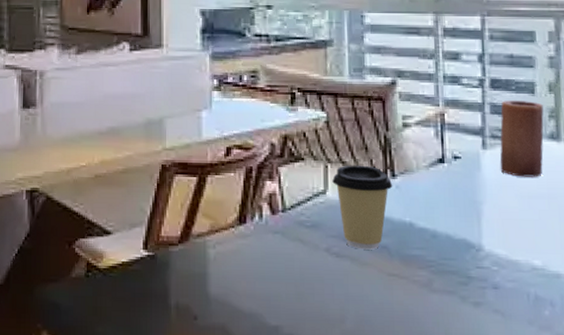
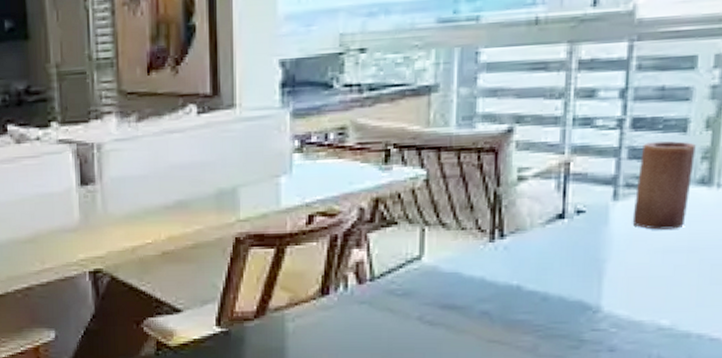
coffee cup: present [332,165,393,250] -> none [429,226,501,316]

